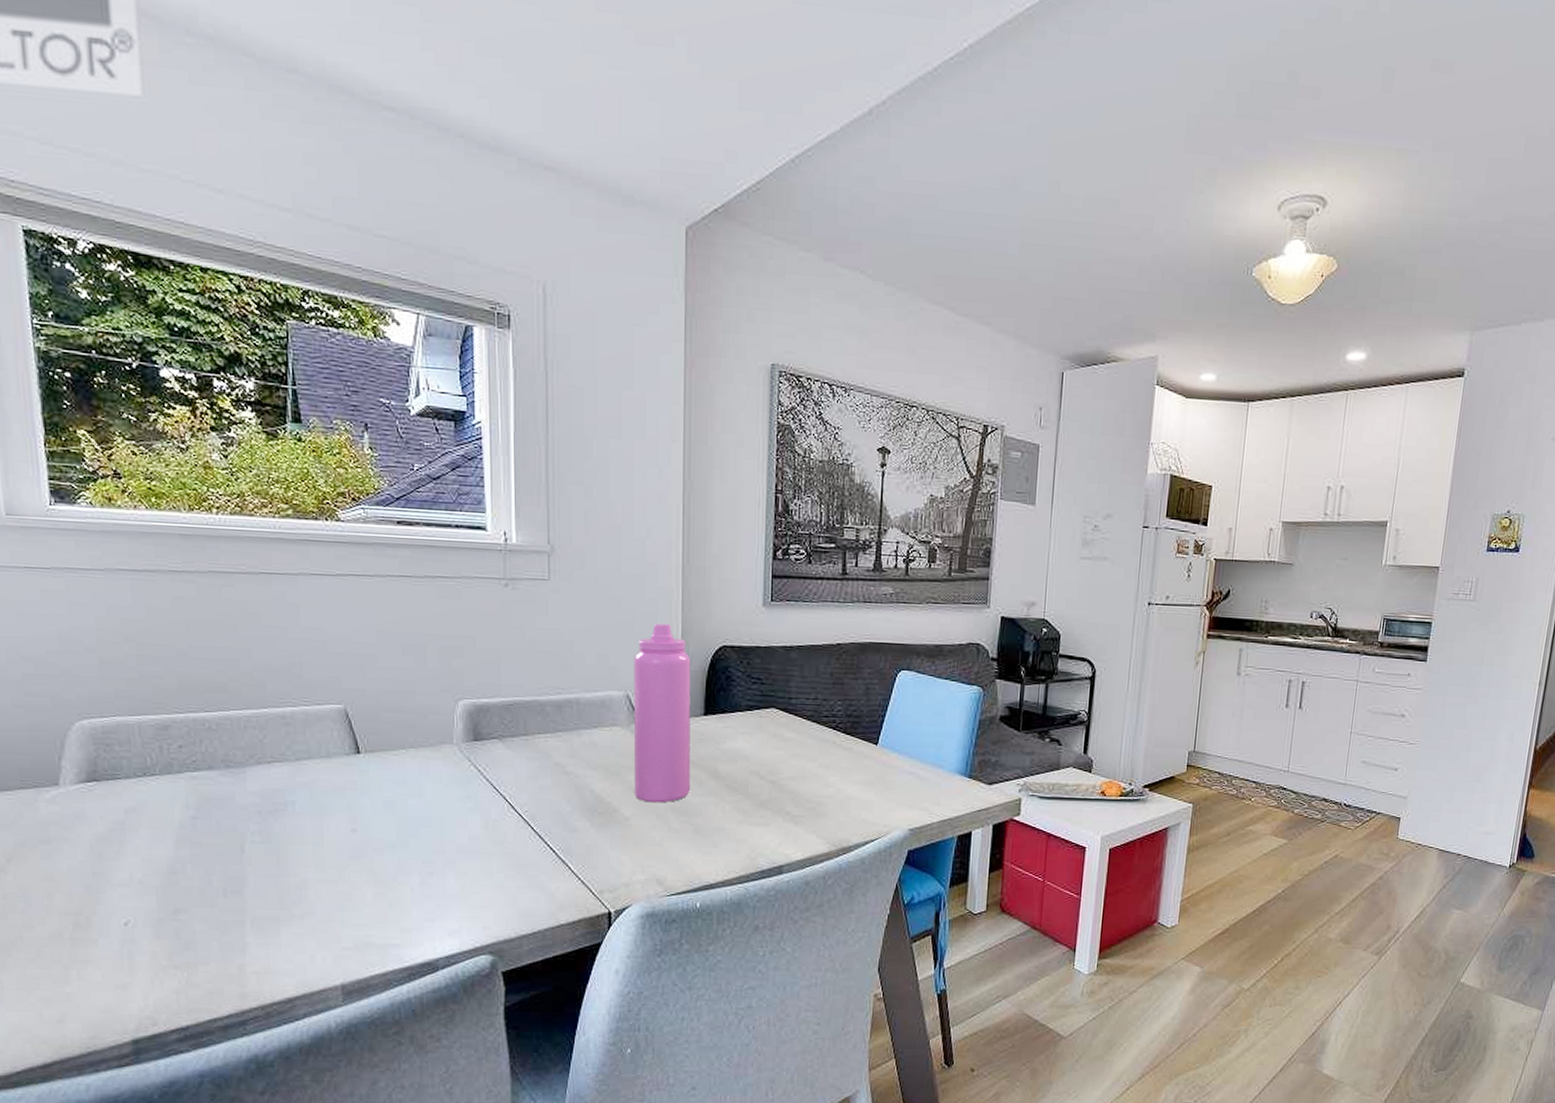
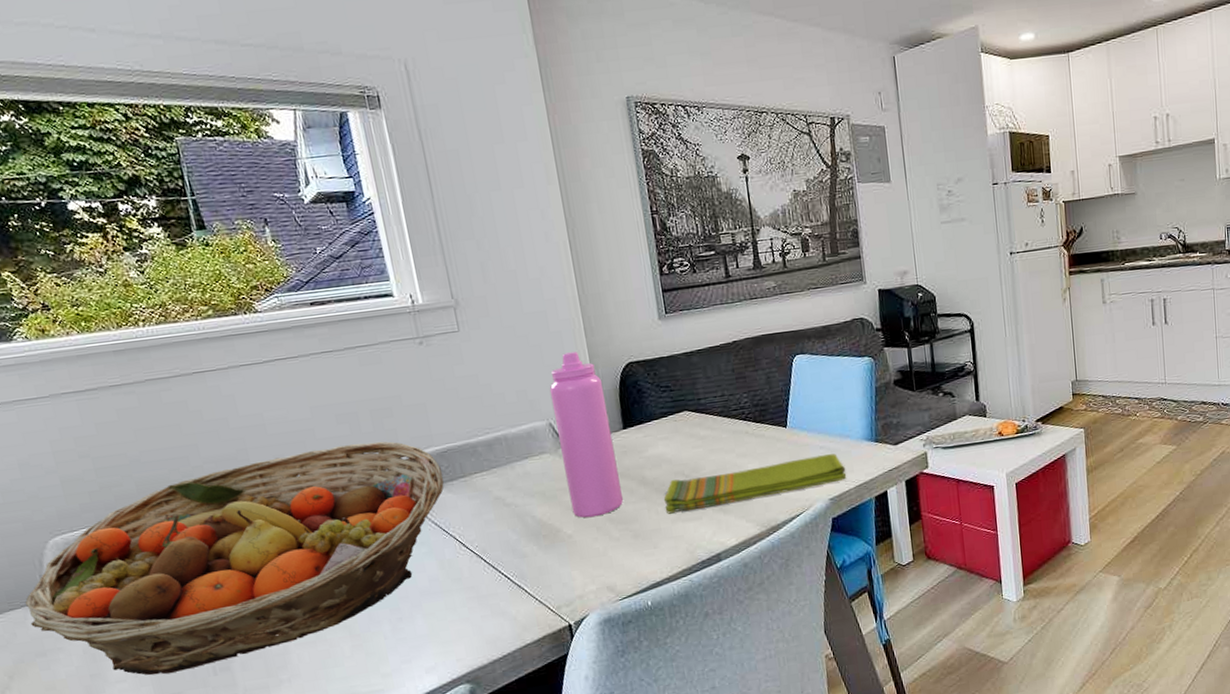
fruit basket: none [37,677,505,886] -> present [24,441,444,675]
dish towel: none [733,779,932,815] -> present [664,453,847,514]

